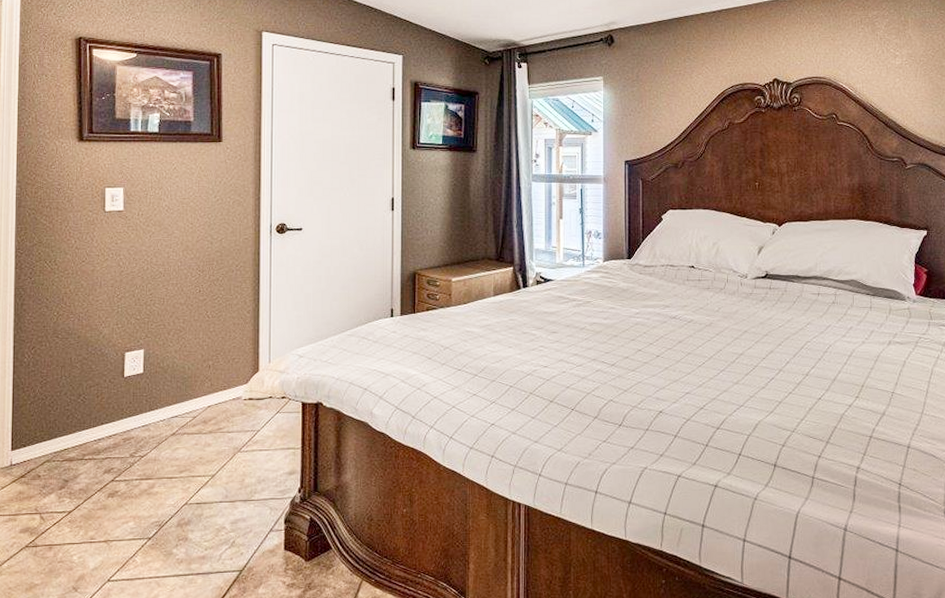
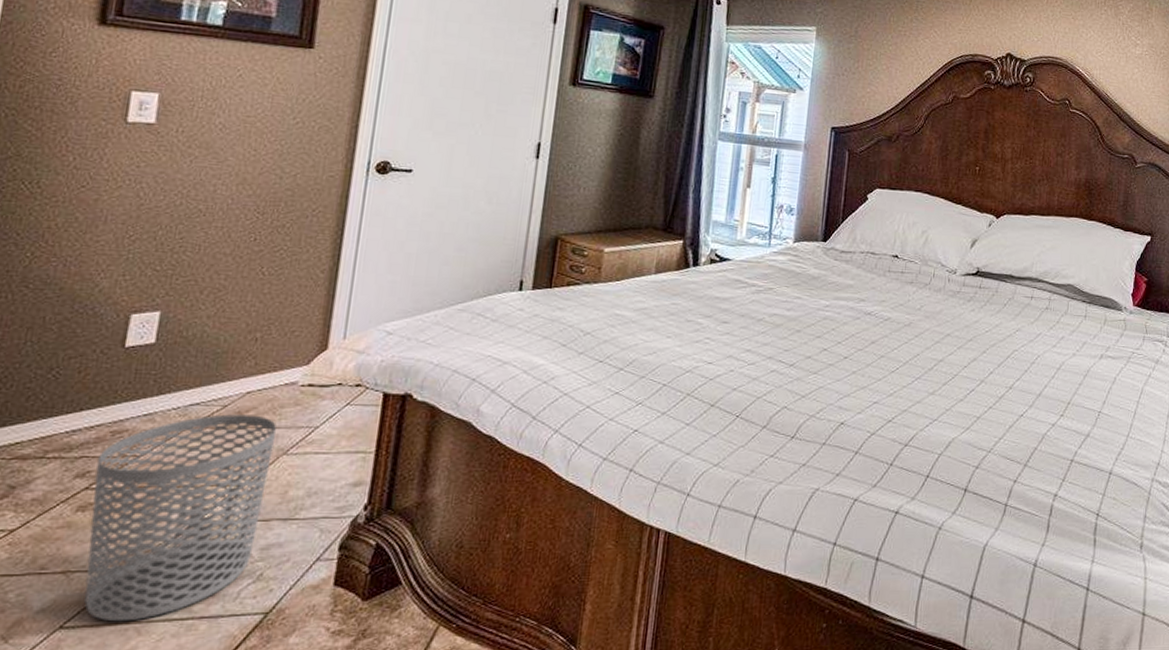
waste bin: none [117,423,231,577] -> present [84,414,276,622]

